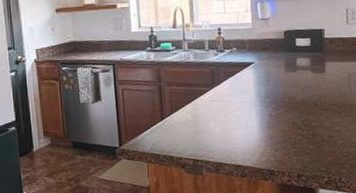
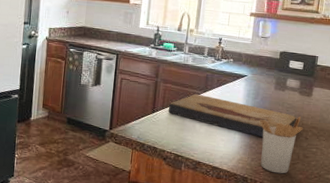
fish fossil: none [177,91,315,125] -> present [168,93,297,138]
utensil holder: none [275,95,323,160] -> present [259,116,303,174]

